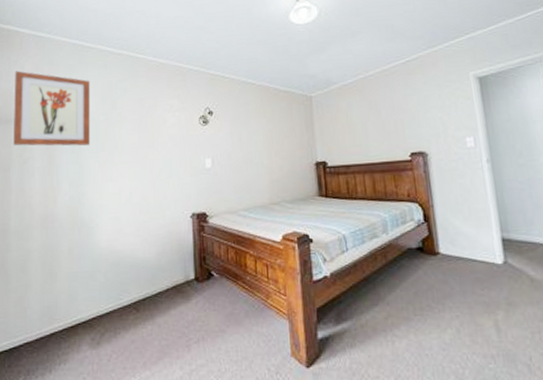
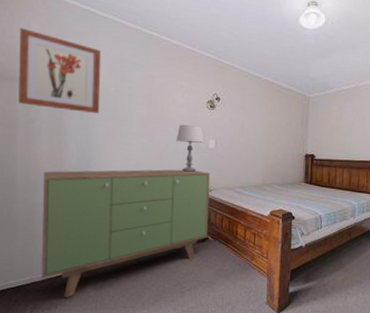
sideboard: none [34,194,213,360] -> present [41,169,211,298]
table lamp: none [169,144,199,199] -> present [176,124,204,173]

